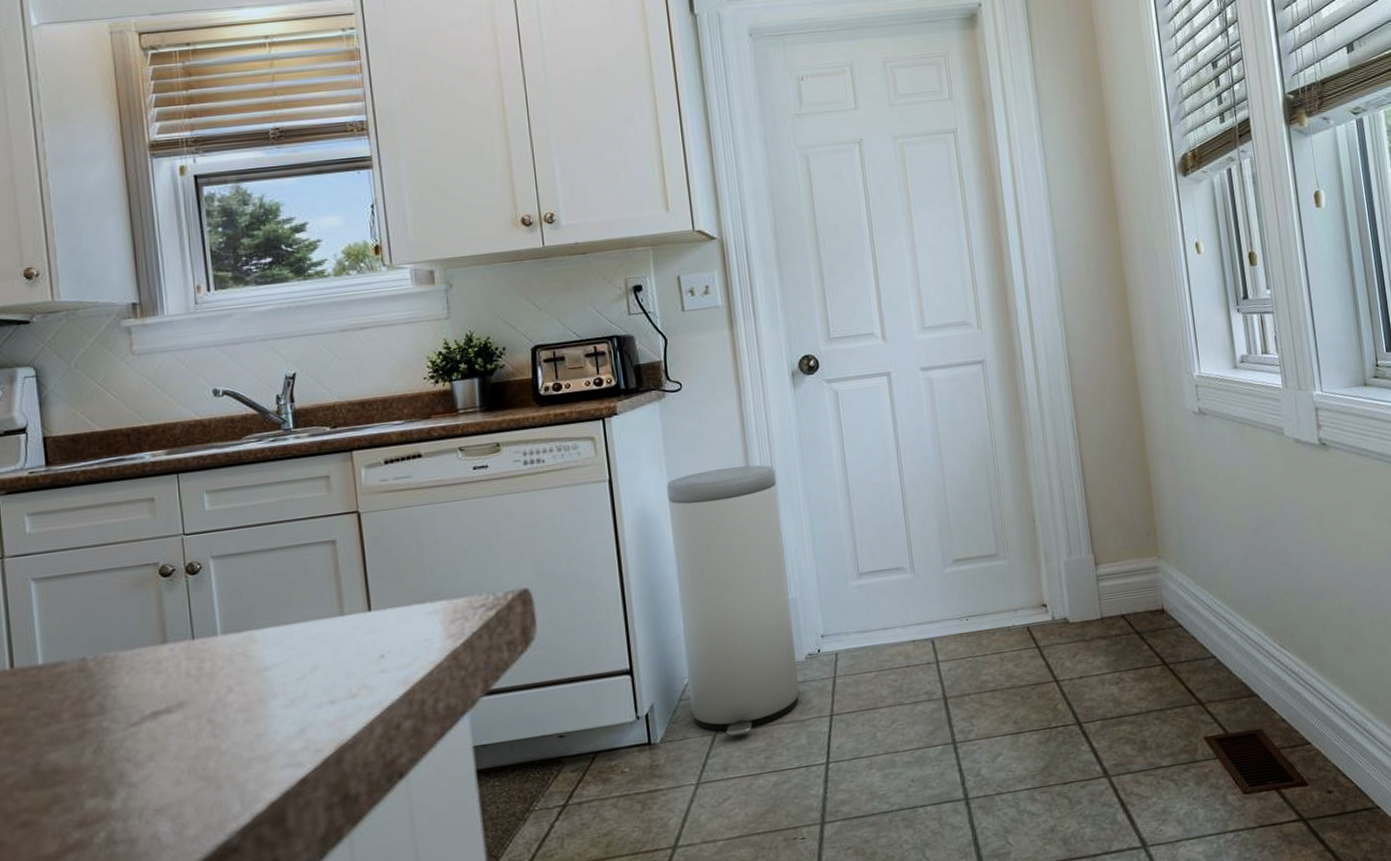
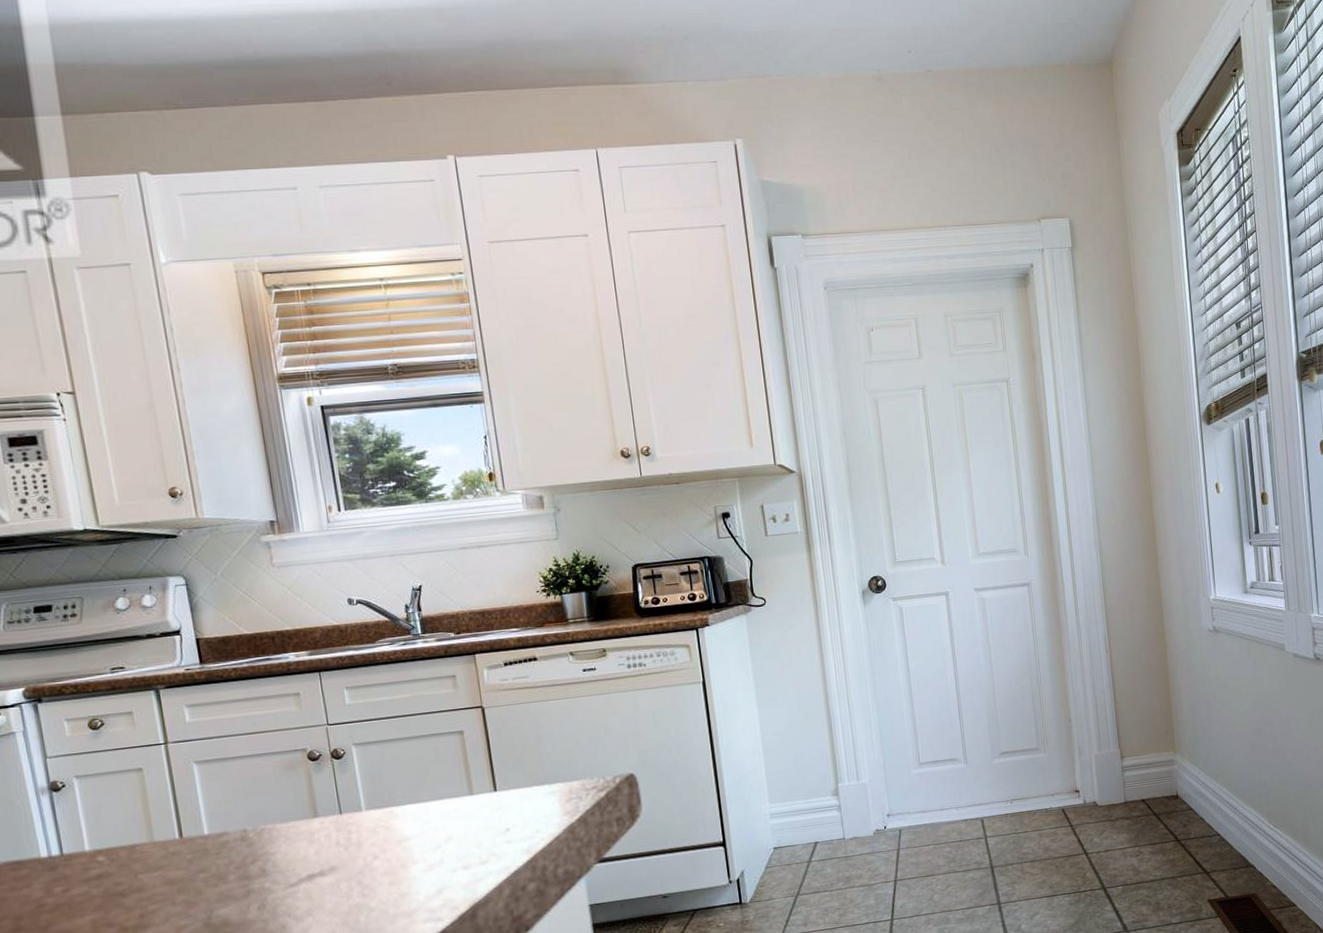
pedal bin: present [666,465,801,737] -> none [752,670,869,898]

